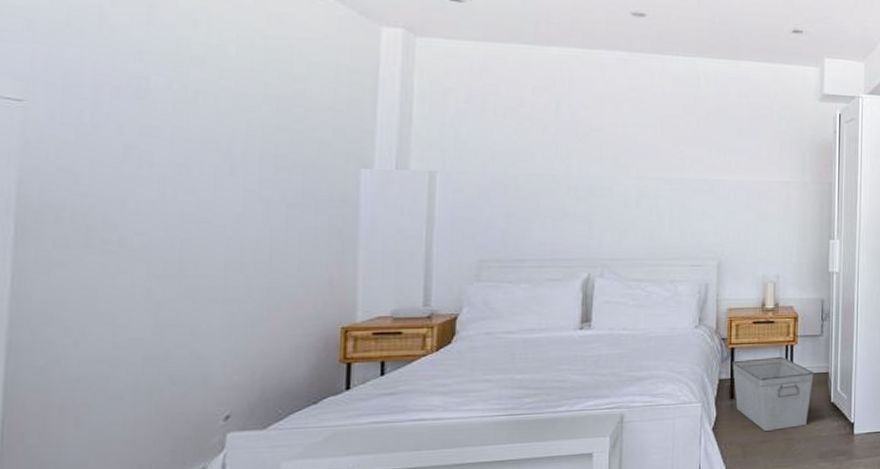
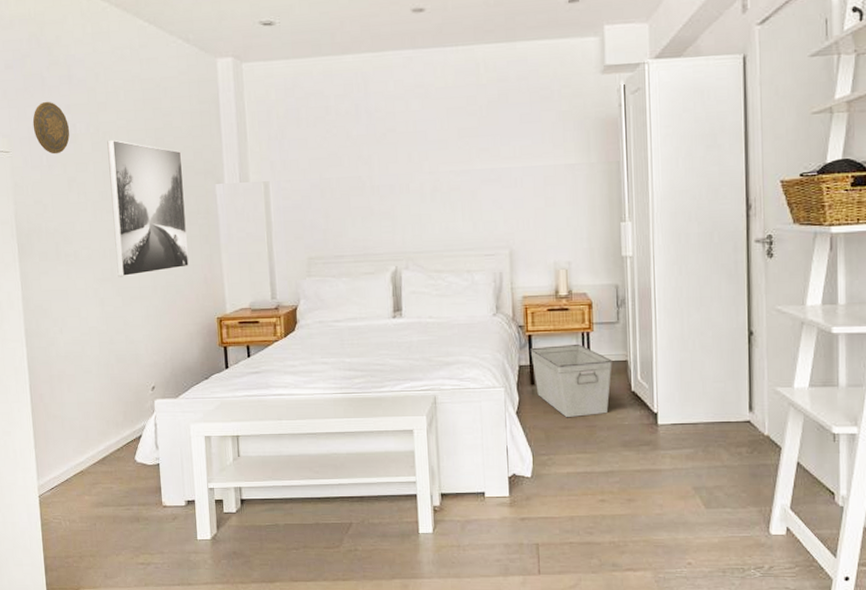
decorative plate: none [73,42,138,111] -> present [32,101,70,155]
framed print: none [190,102,315,274] -> present [107,139,189,277]

